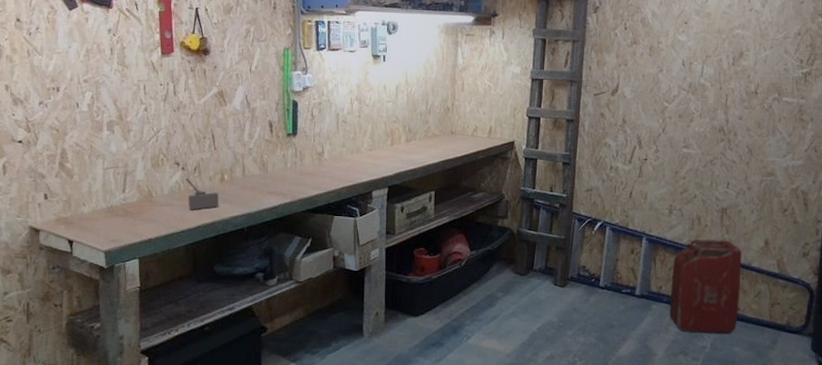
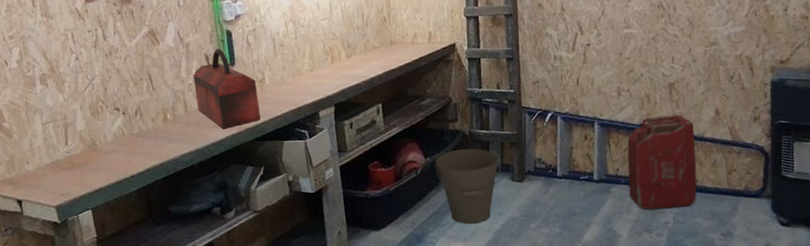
bench vise: present [186,178,219,211] -> none [128,122,166,154]
toolbox: none [255,117,315,197] -> present [193,48,261,129]
bucket: none [479,247,545,323] -> present [435,148,501,224]

